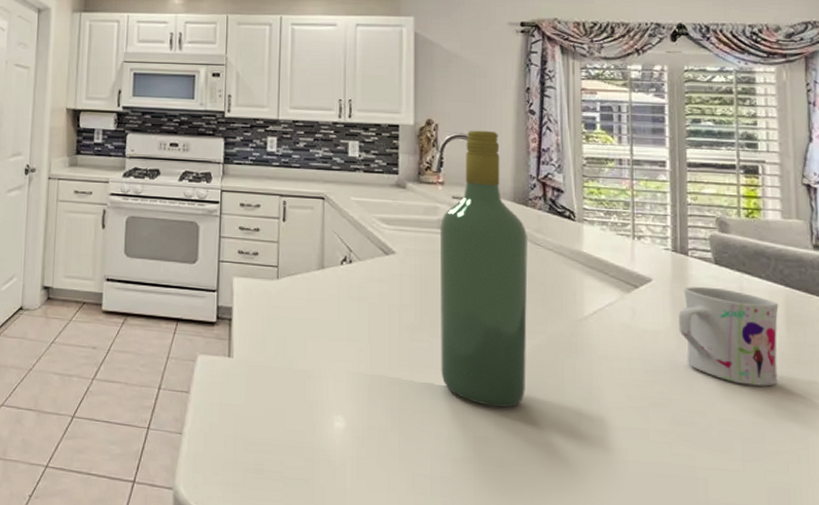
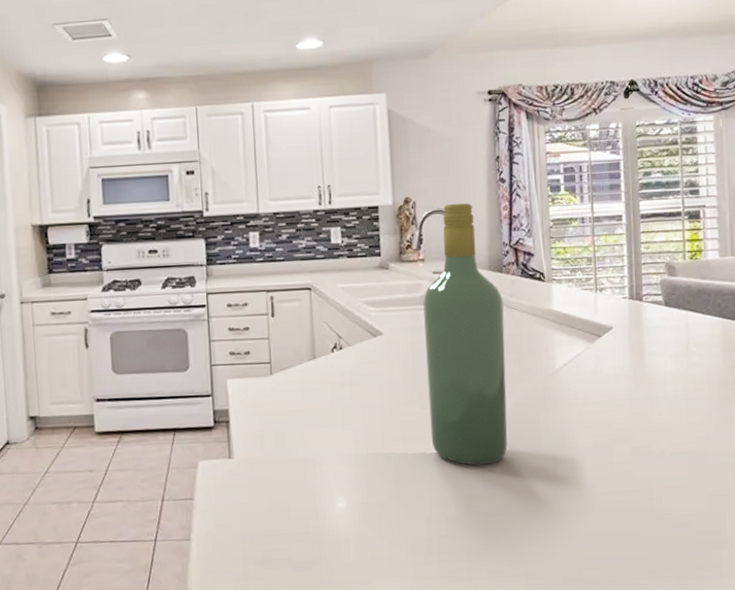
mug: present [678,286,779,387] -> none [635,327,718,411]

